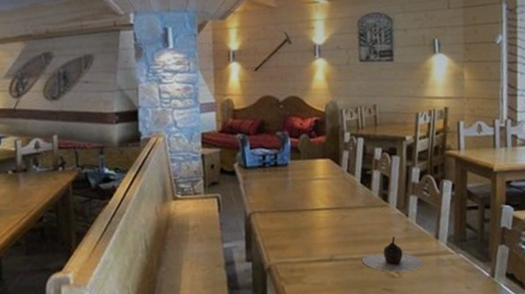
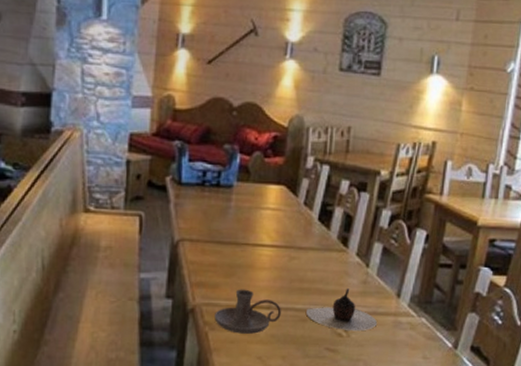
candle holder: none [287,247,342,285] -> present [214,289,281,334]

